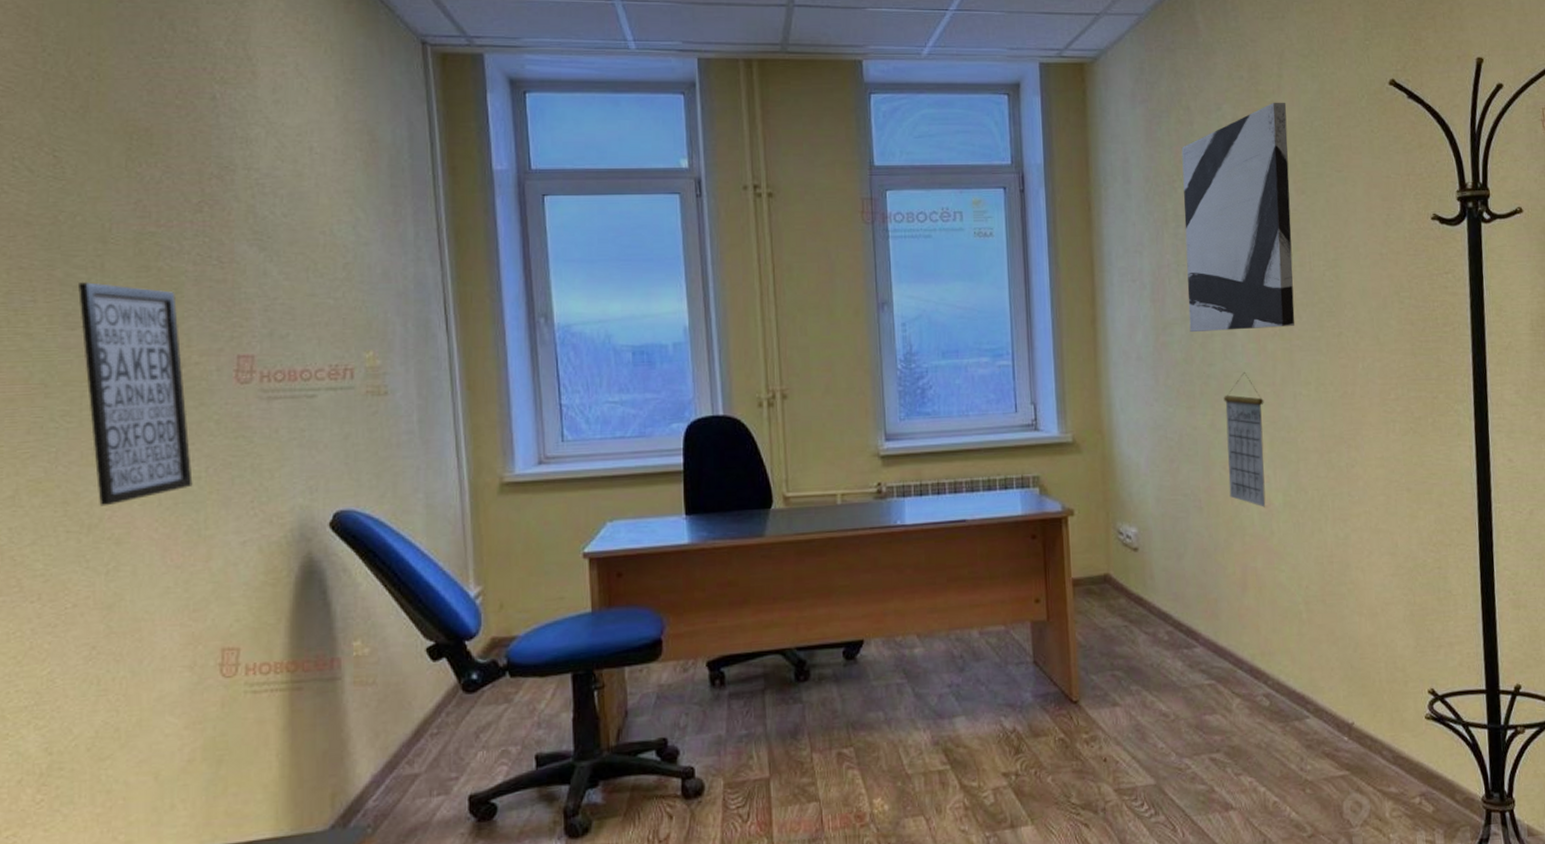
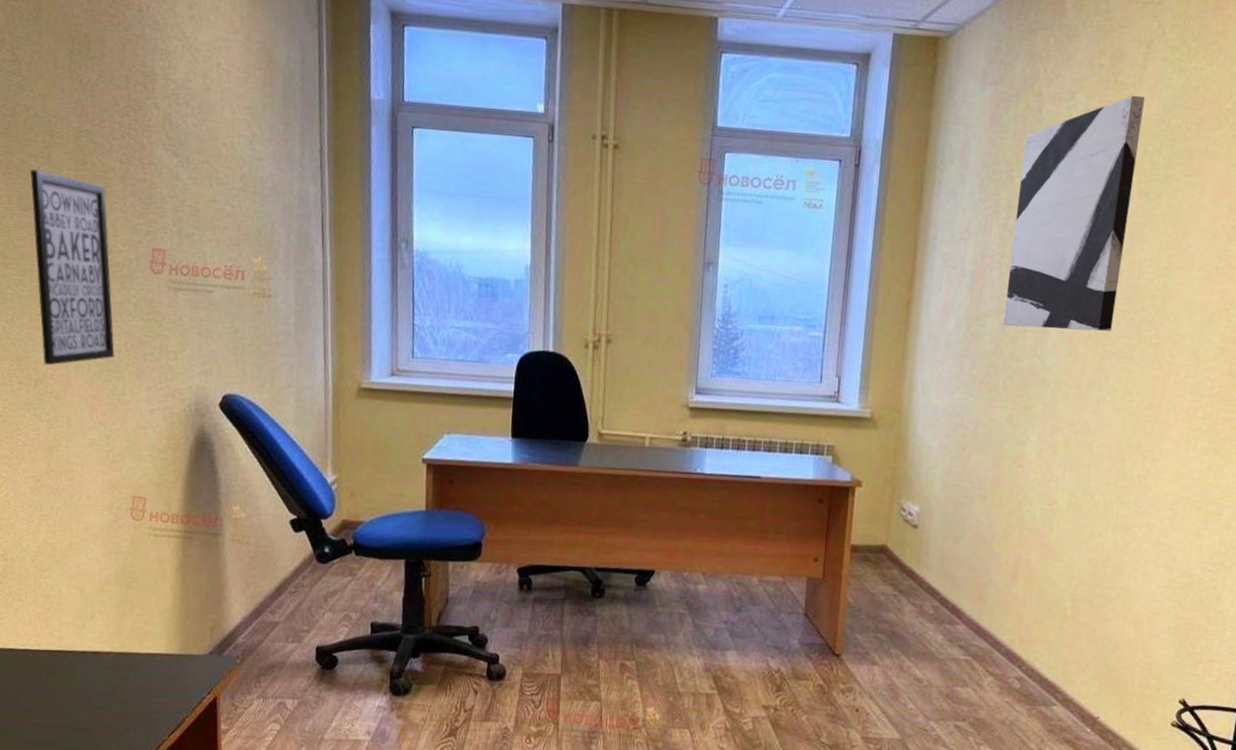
calendar: present [1223,371,1266,508] -> none [1015,370,1066,505]

